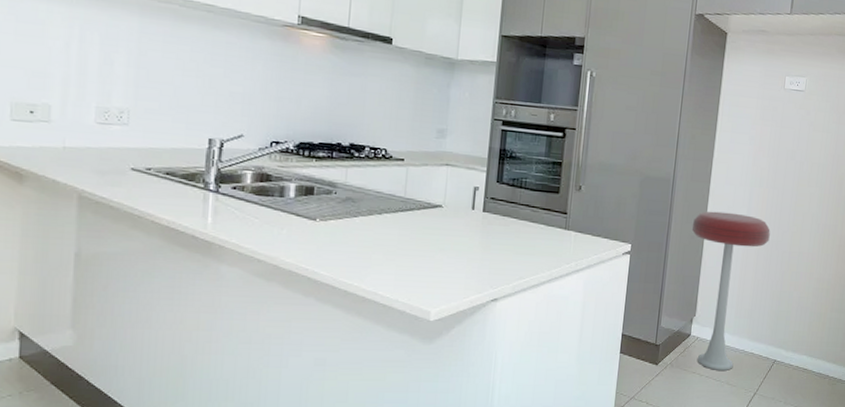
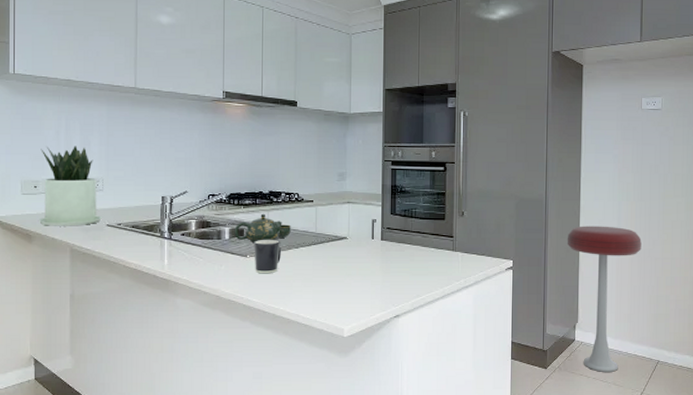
planter: none [33,61,125,168] -> present [38,146,102,226]
tea set: none [301,169,374,205] -> present [234,213,291,244]
mug: none [325,200,360,243] -> present [254,239,281,274]

